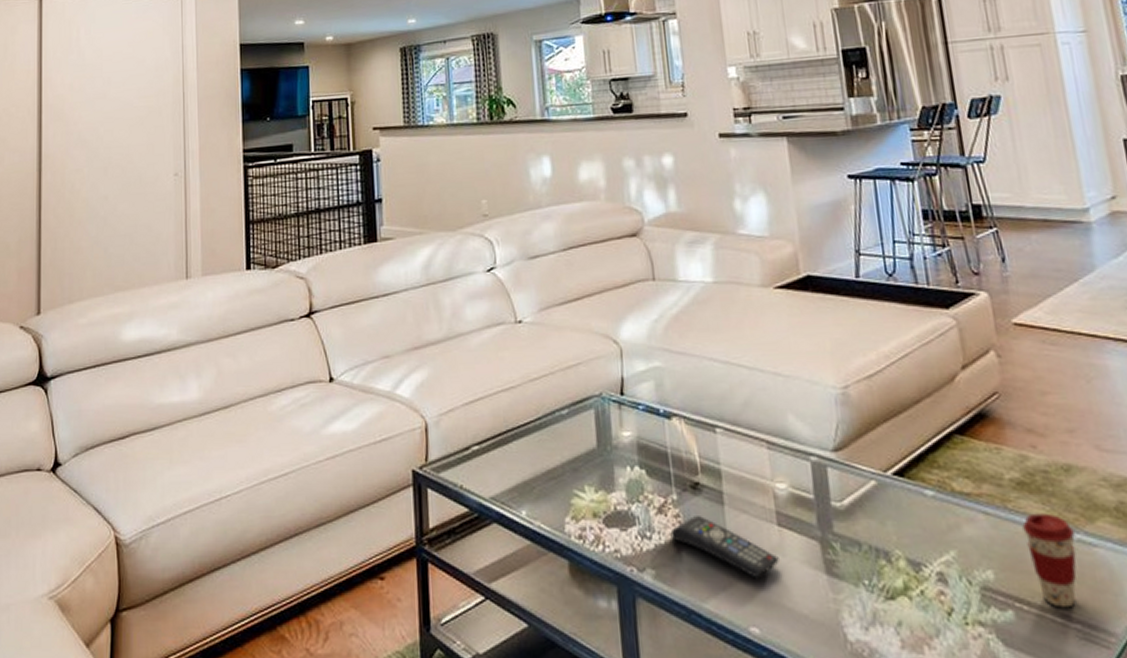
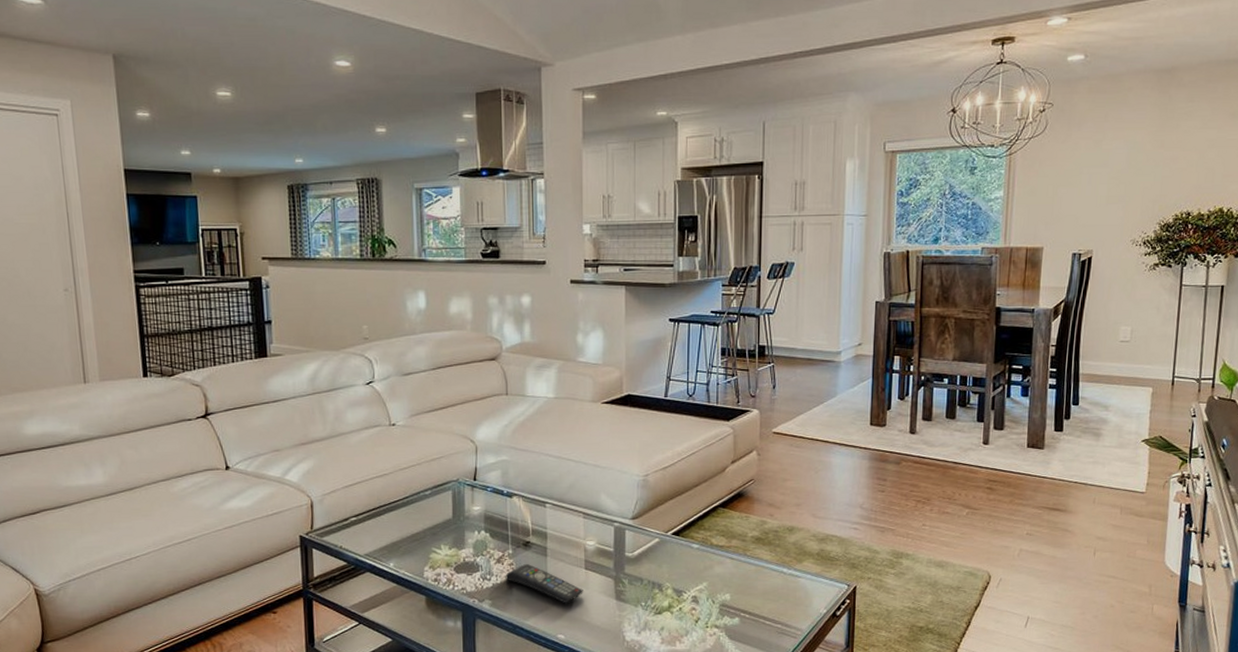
coffee cup: present [1022,513,1077,608] -> none [755,557,788,615]

